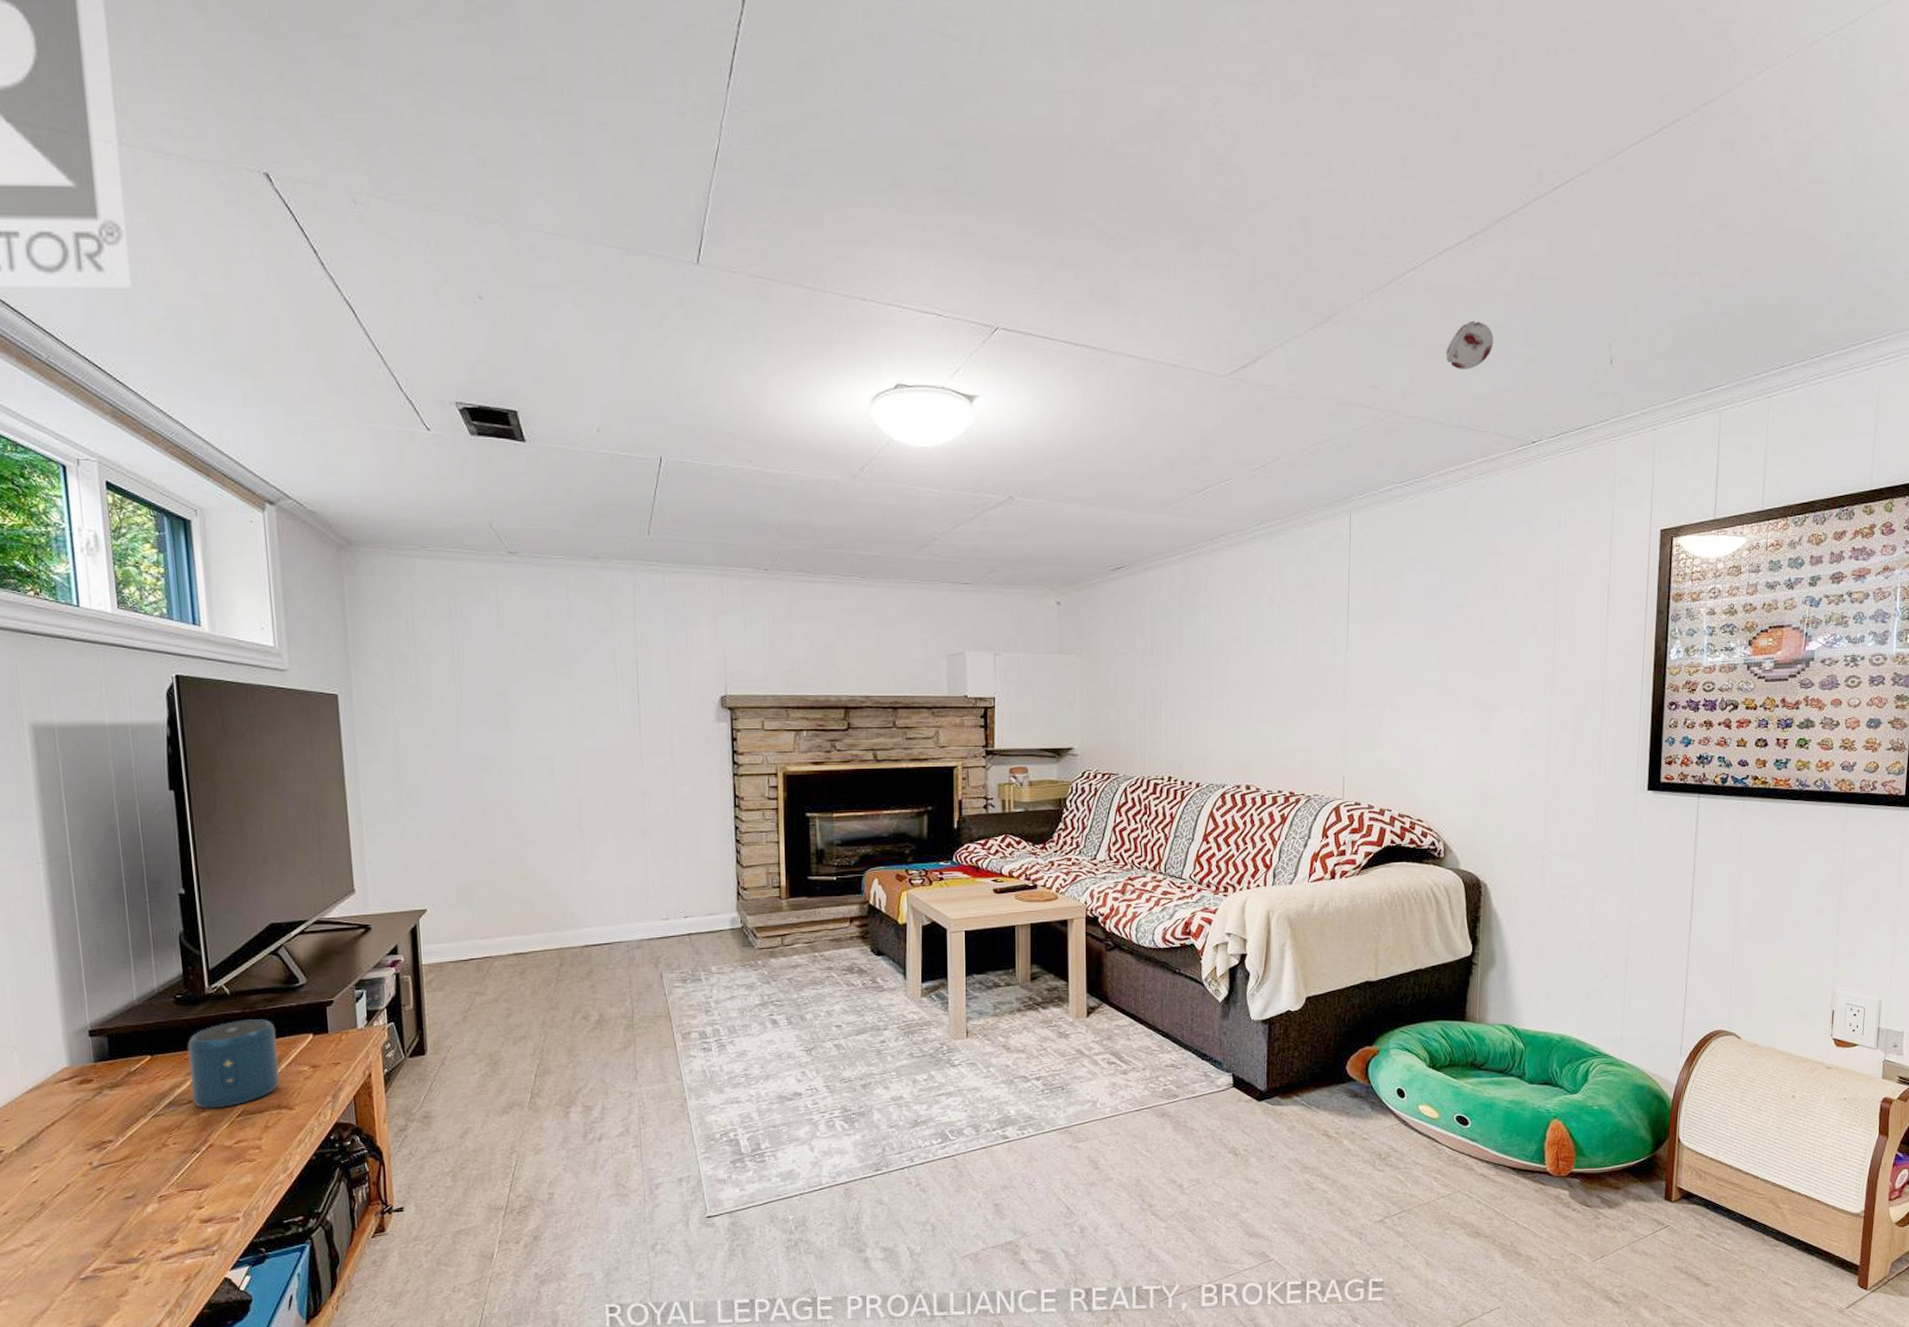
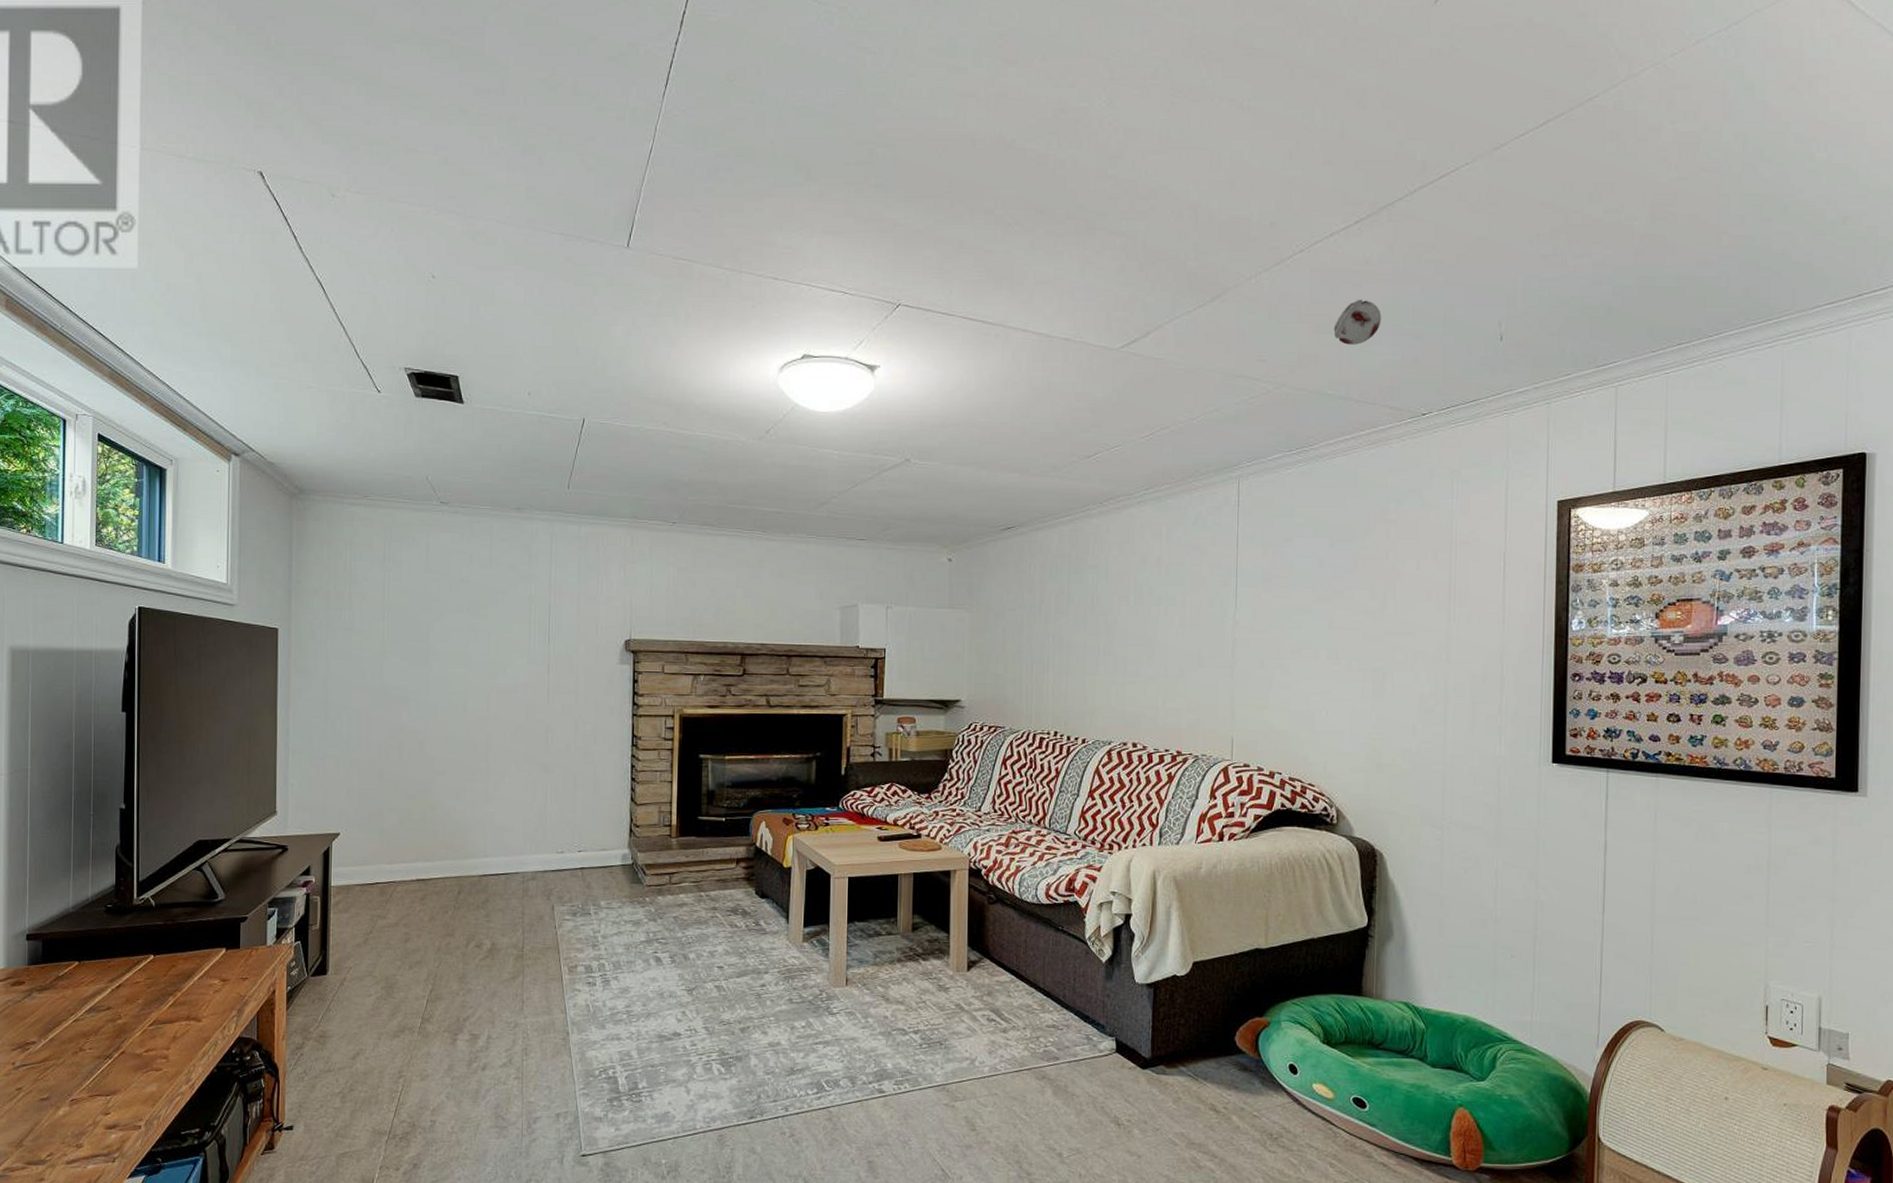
speaker: present [187,1019,280,1109] -> none [111,931,193,1017]

